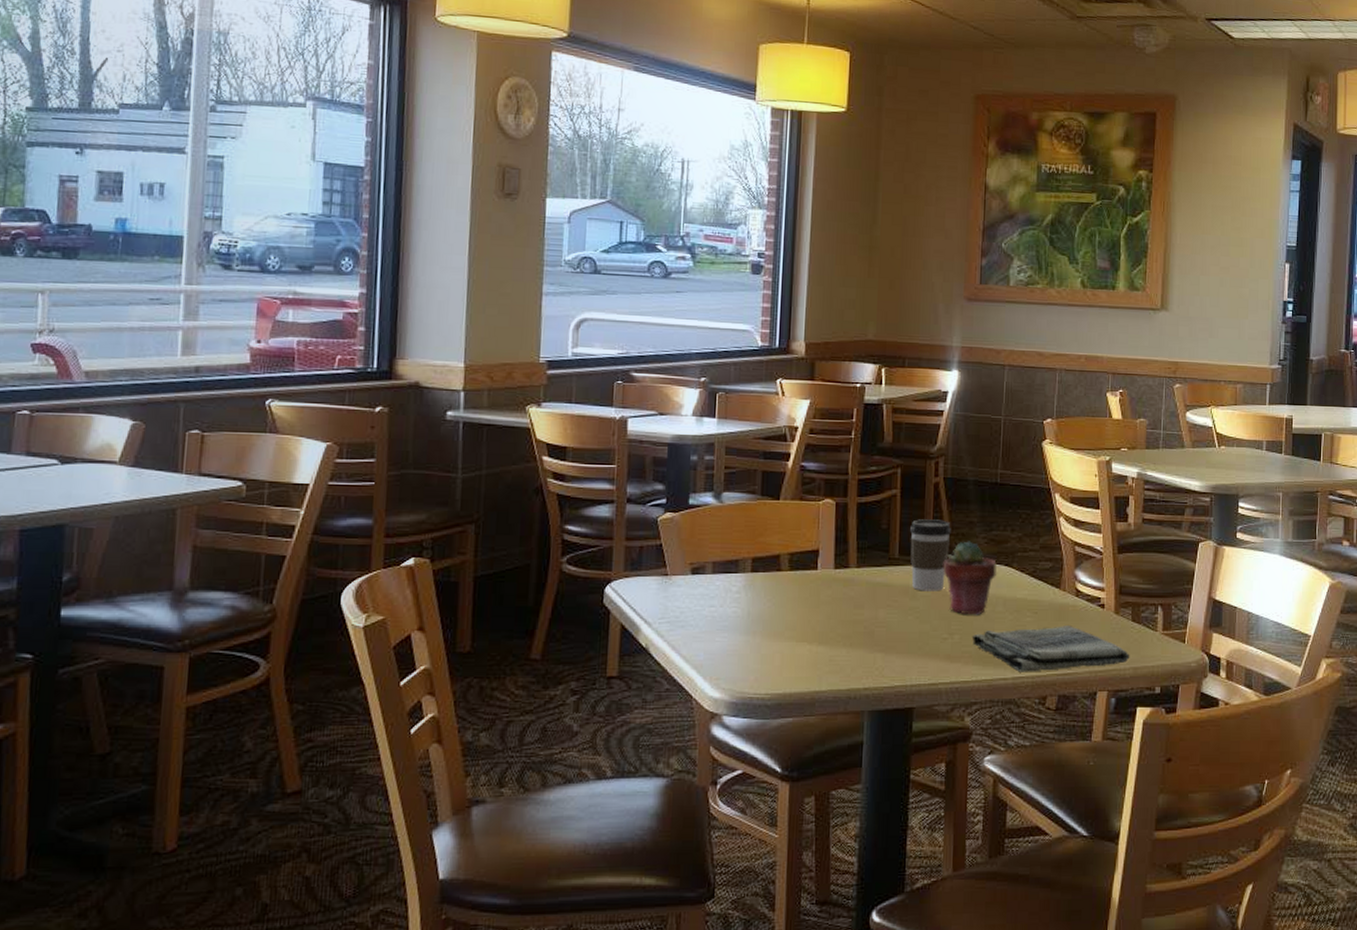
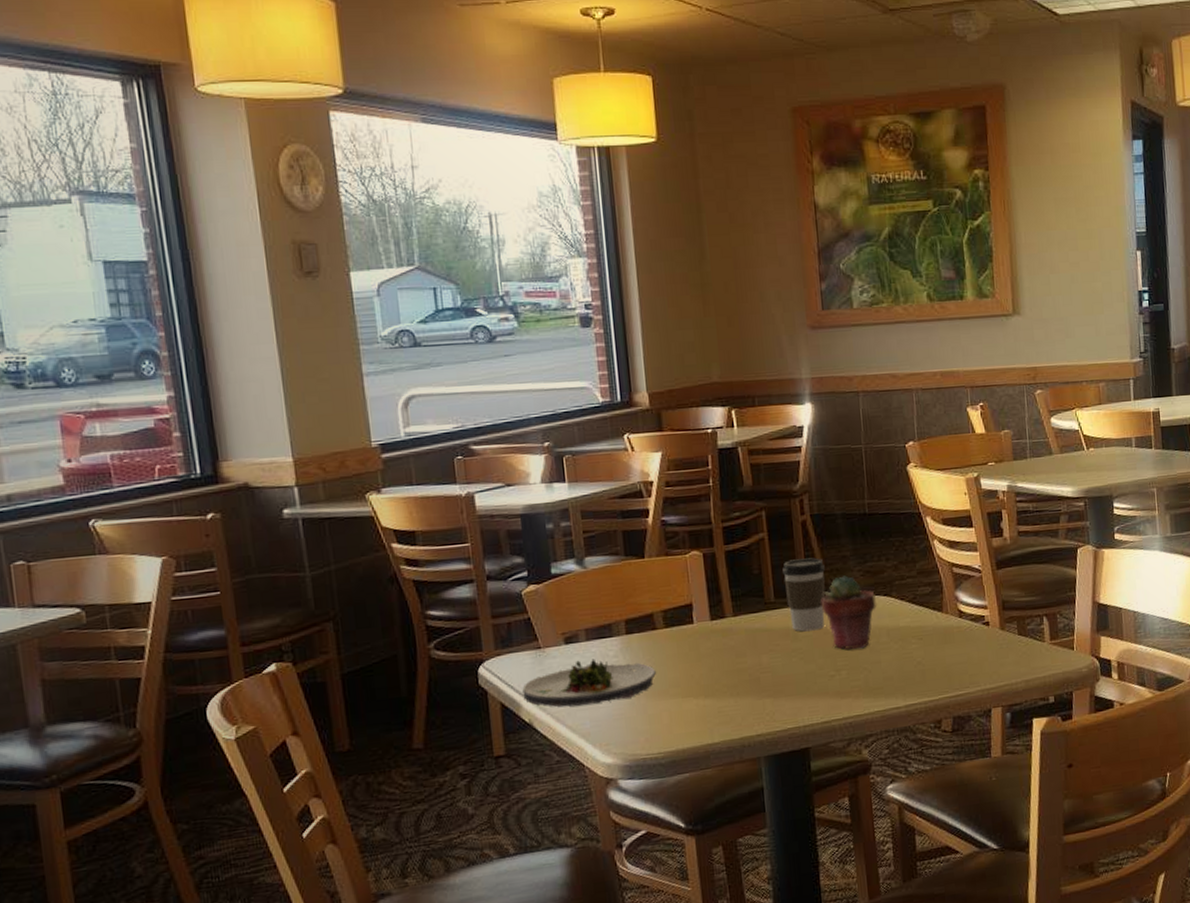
salad plate: none [643,592,776,636] -> present [522,658,657,707]
dish towel: present [971,626,1130,672] -> none [859,647,1021,700]

